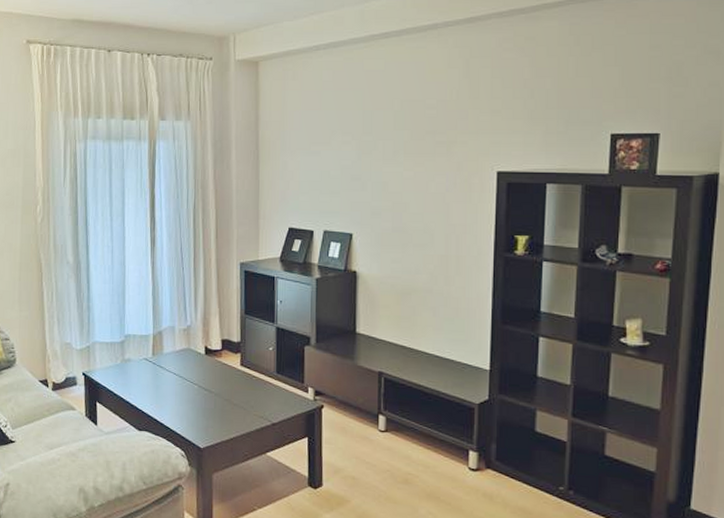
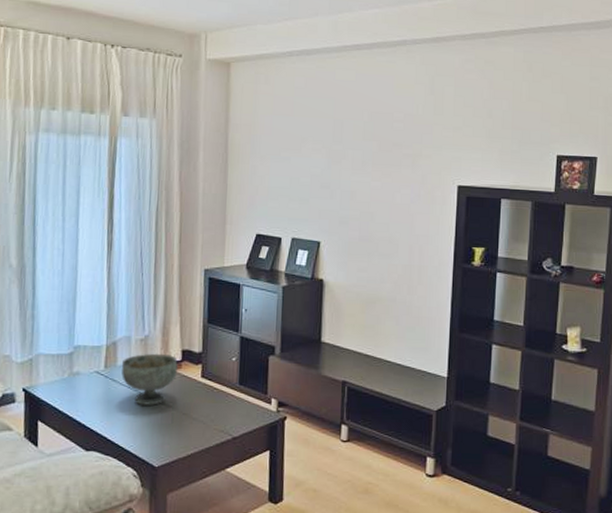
decorative bowl: none [167,342,219,391] -> present [121,353,179,405]

